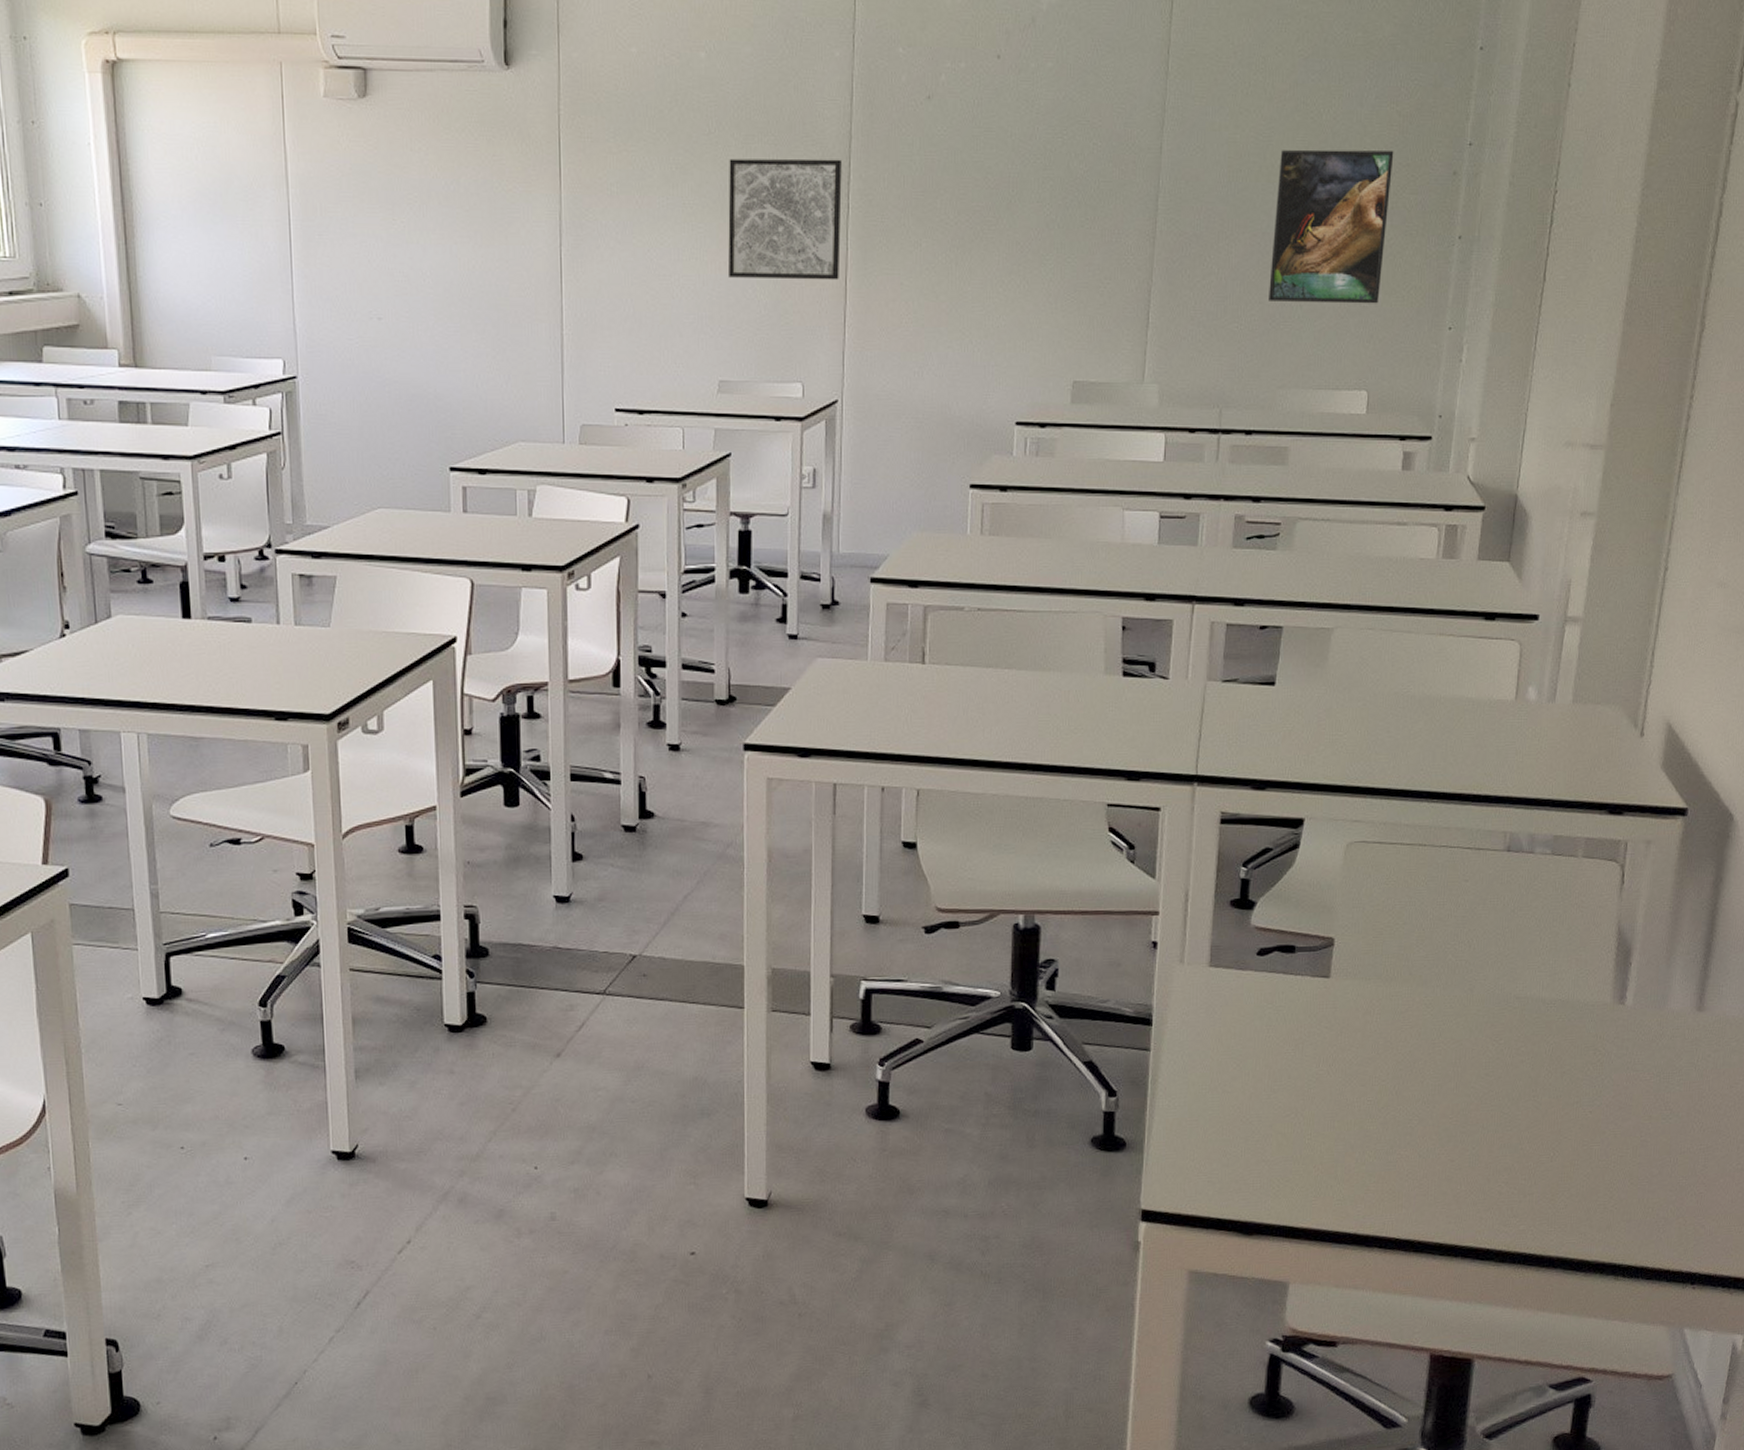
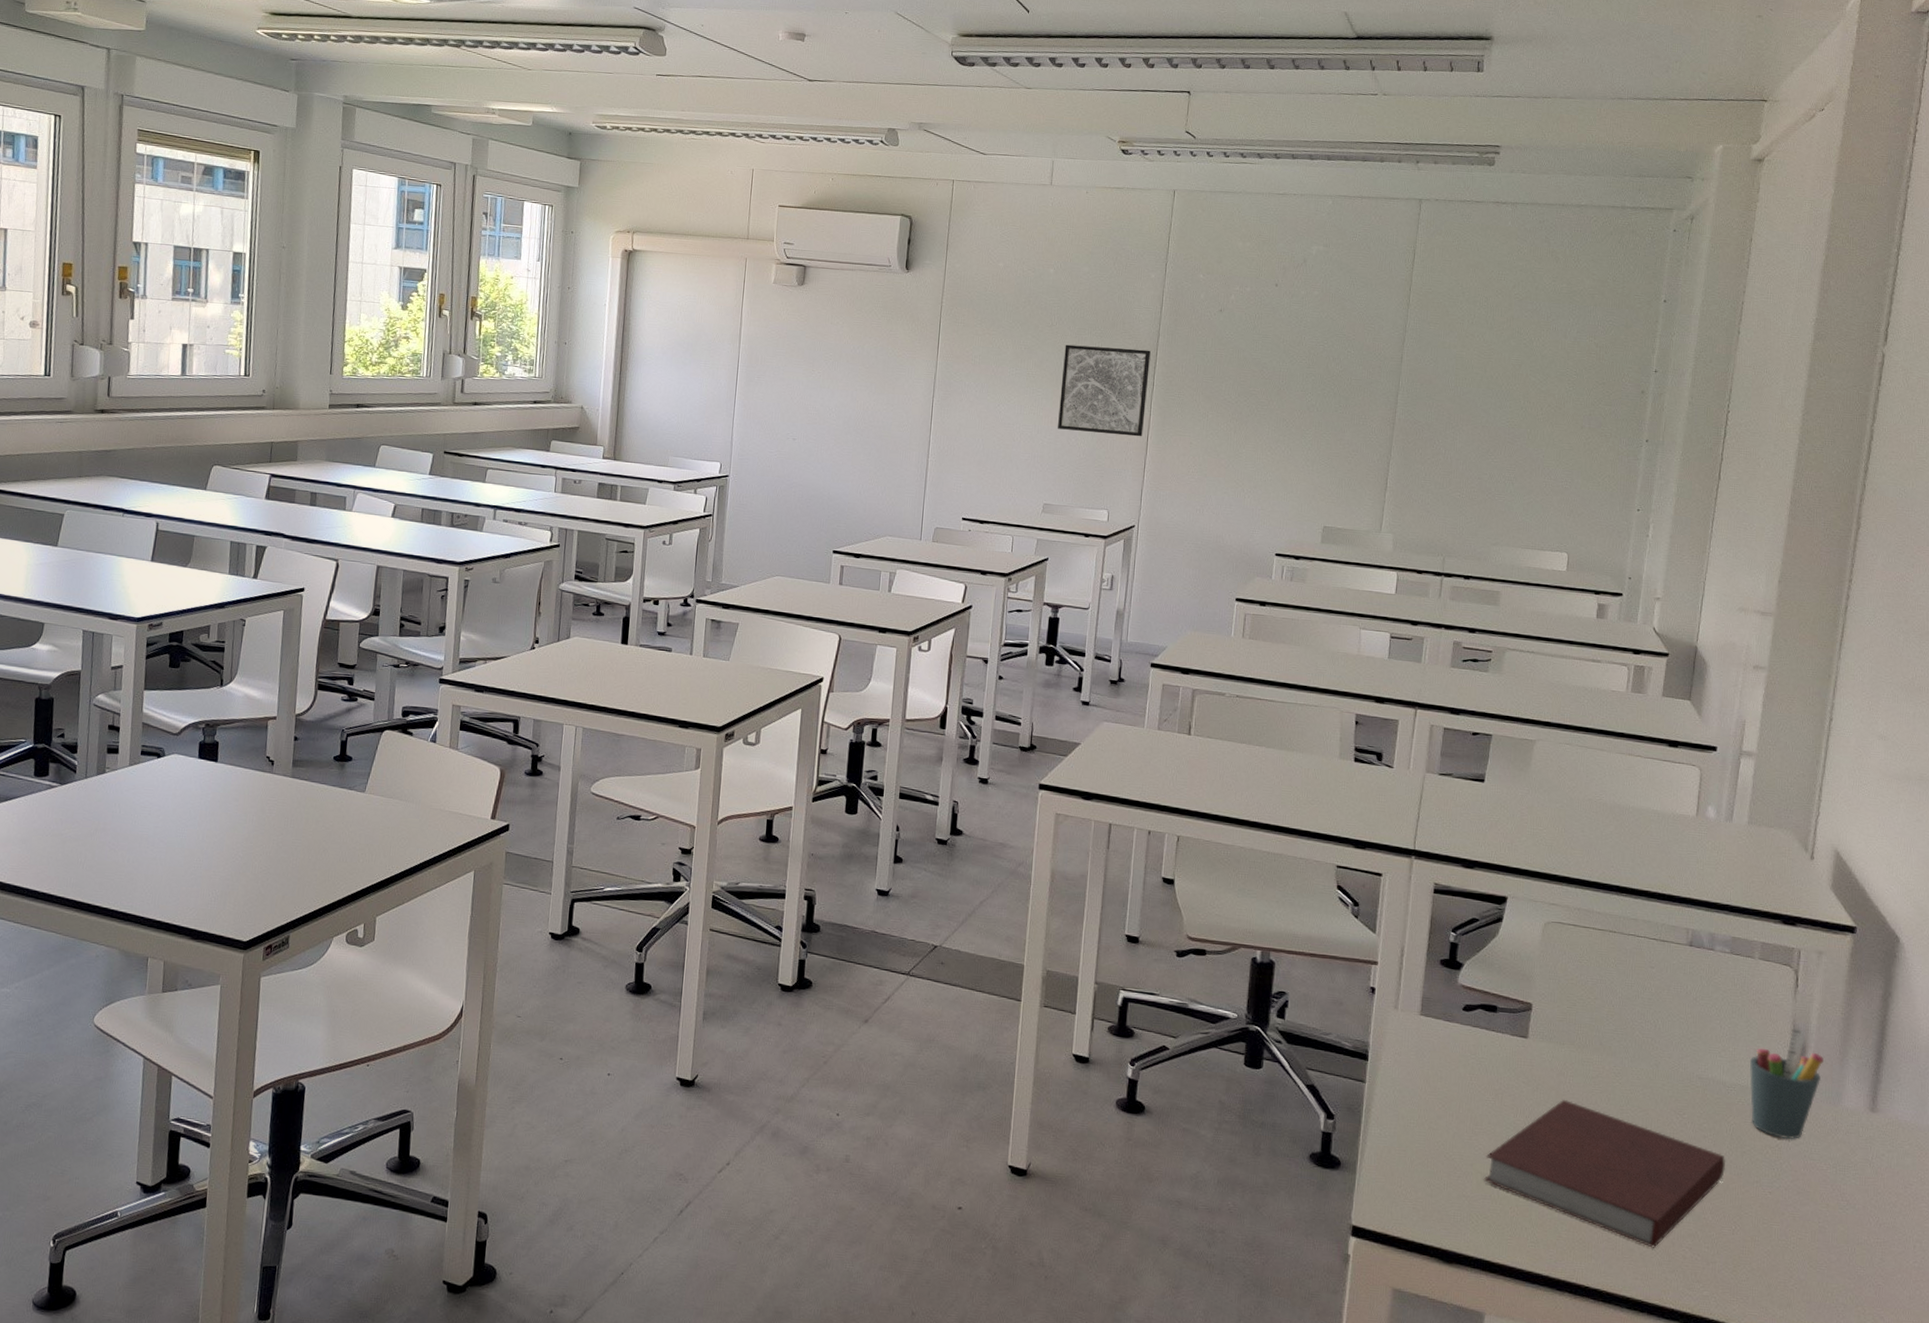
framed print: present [1269,149,1394,304] -> none [1486,366,1592,487]
notebook: none [1284,1041,1544,1188] -> present [1483,1100,1725,1248]
pen holder: none [1571,929,1649,1053] -> present [1749,1027,1824,1140]

